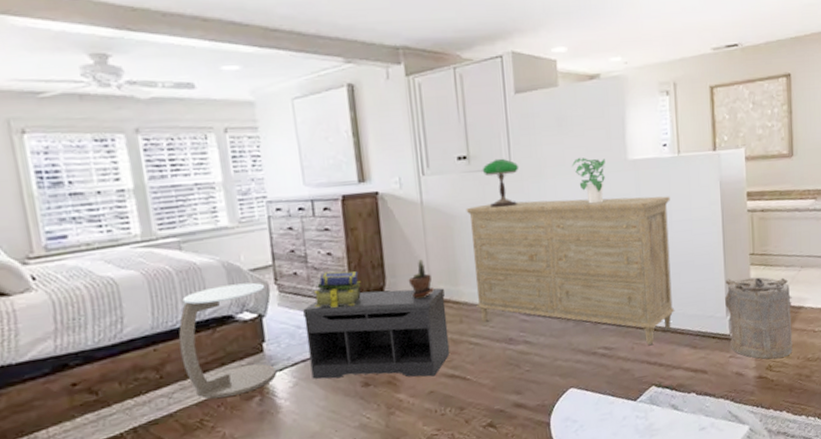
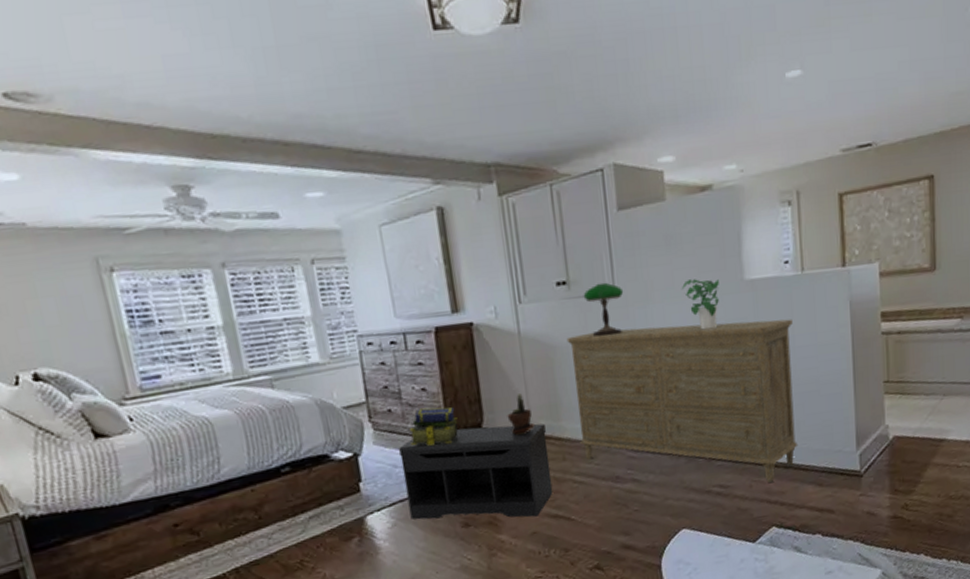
side table: present [178,282,276,399] -> none [275,420,374,539]
laundry hamper: present [725,277,793,359] -> none [855,406,933,497]

